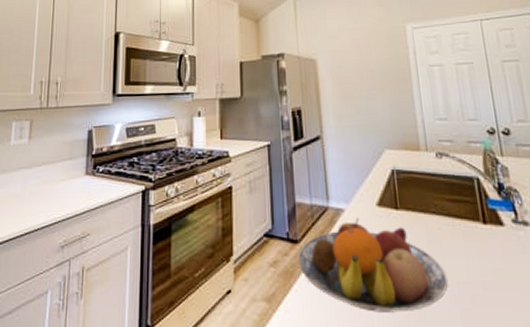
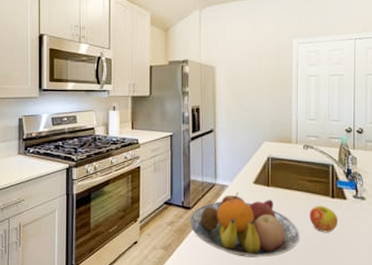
apple: none [456,234,498,274] -> present [309,205,339,233]

